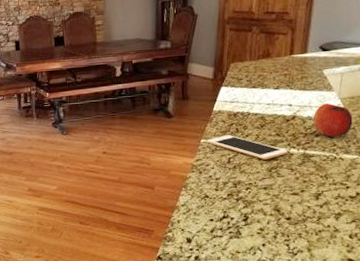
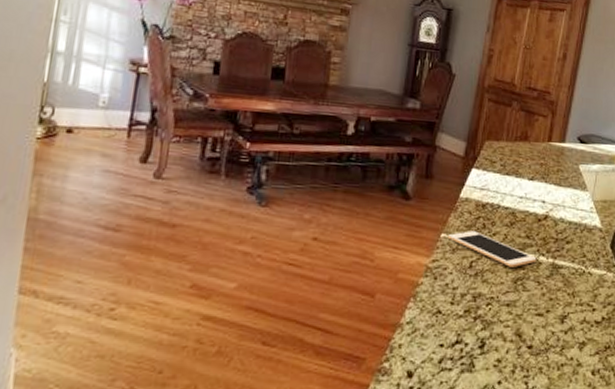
fruit: present [312,103,353,137] -> none [564,205,604,246]

